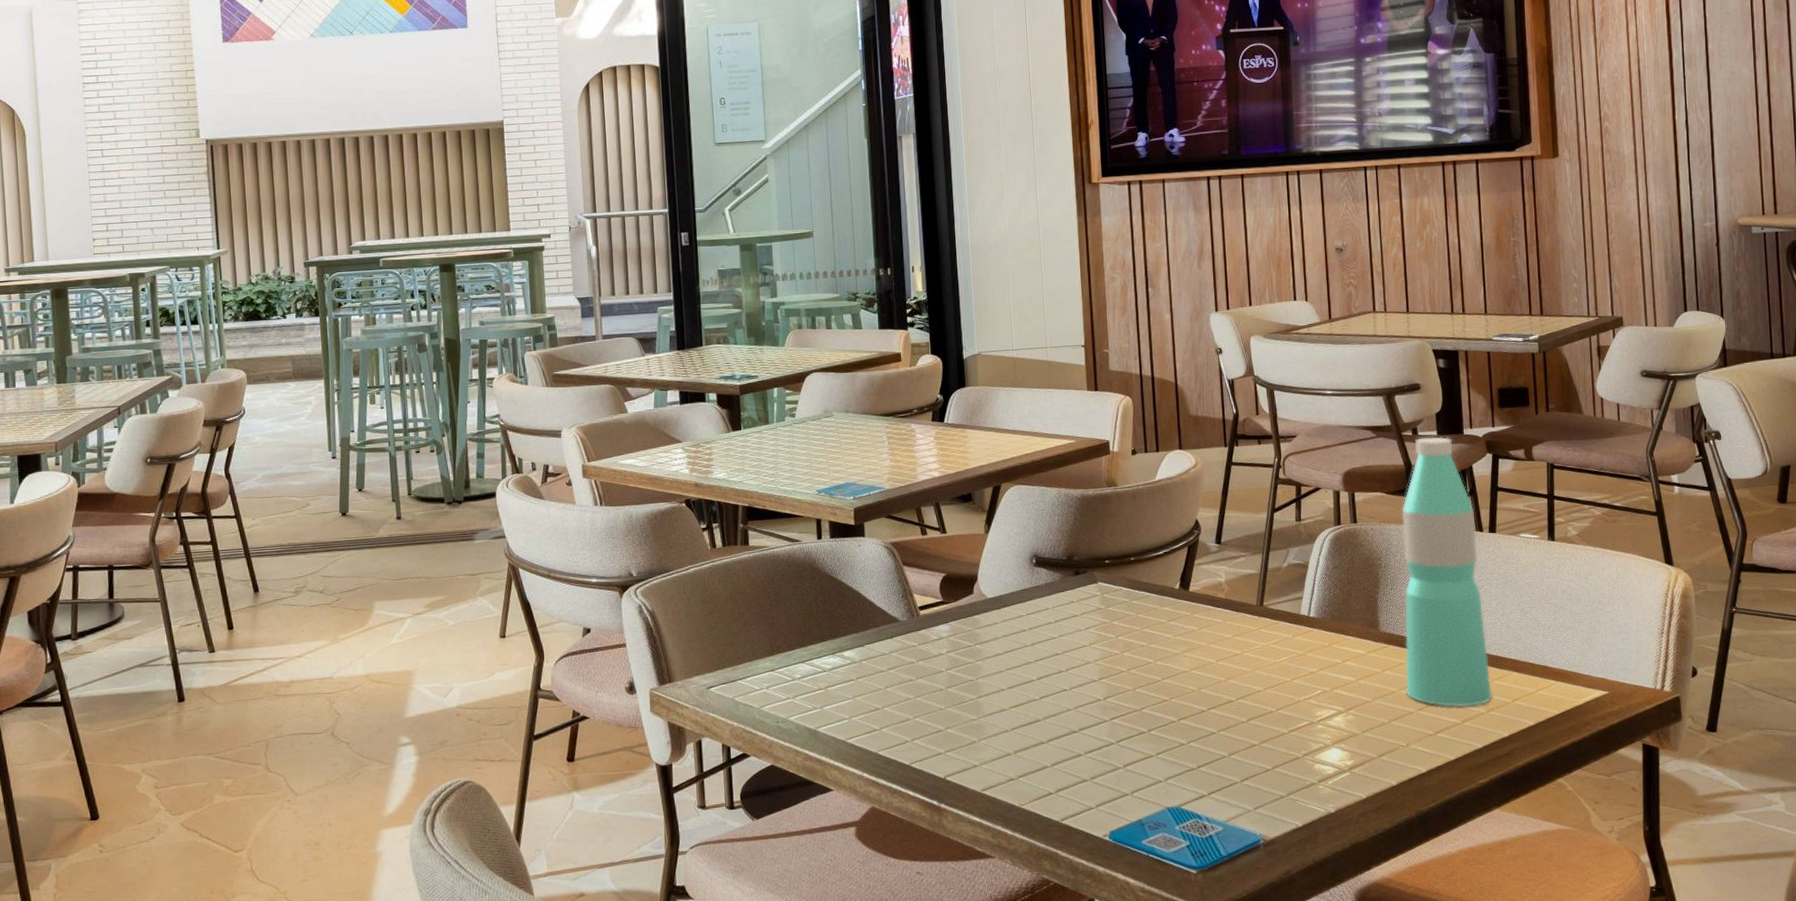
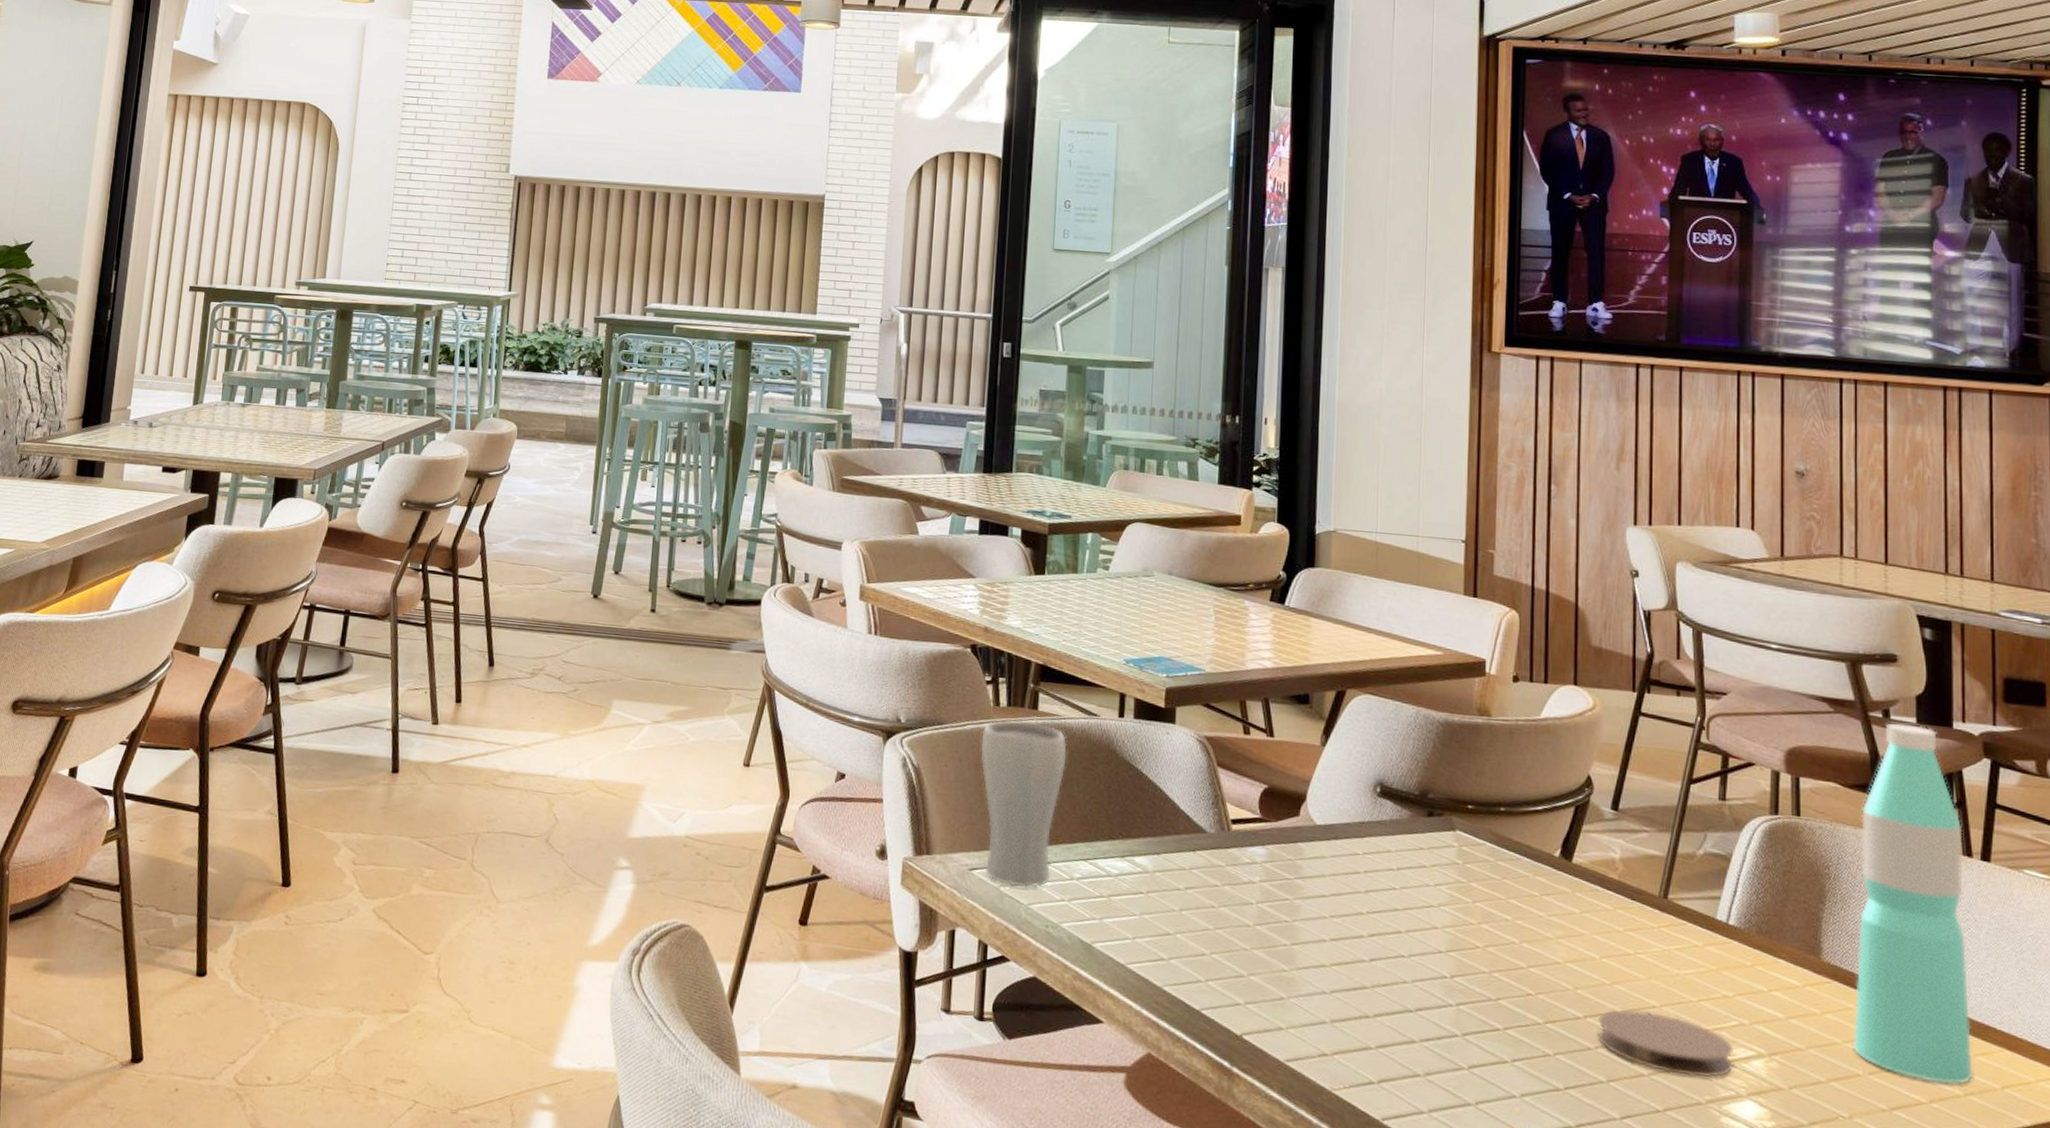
drinking glass: none [704,556,778,695] -> present [980,720,1067,888]
coaster: none [1217,696,1322,740] -> present [1596,1009,1735,1078]

